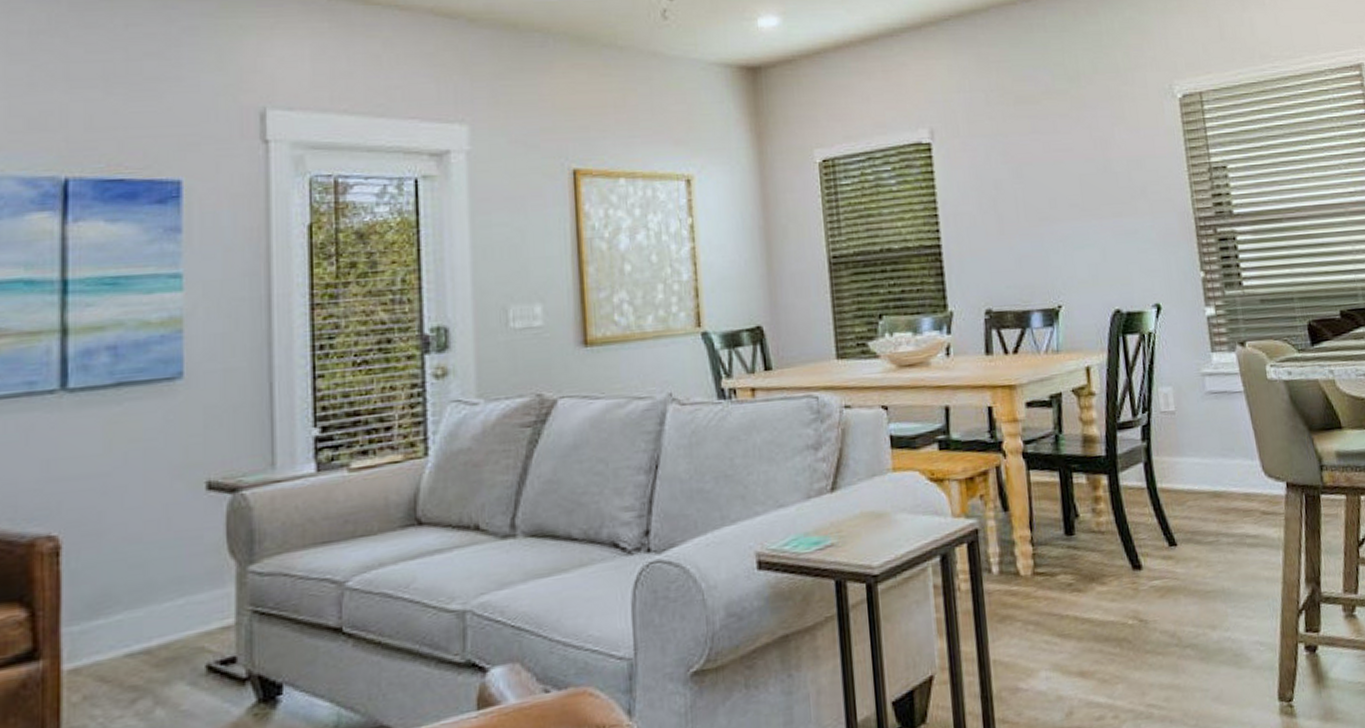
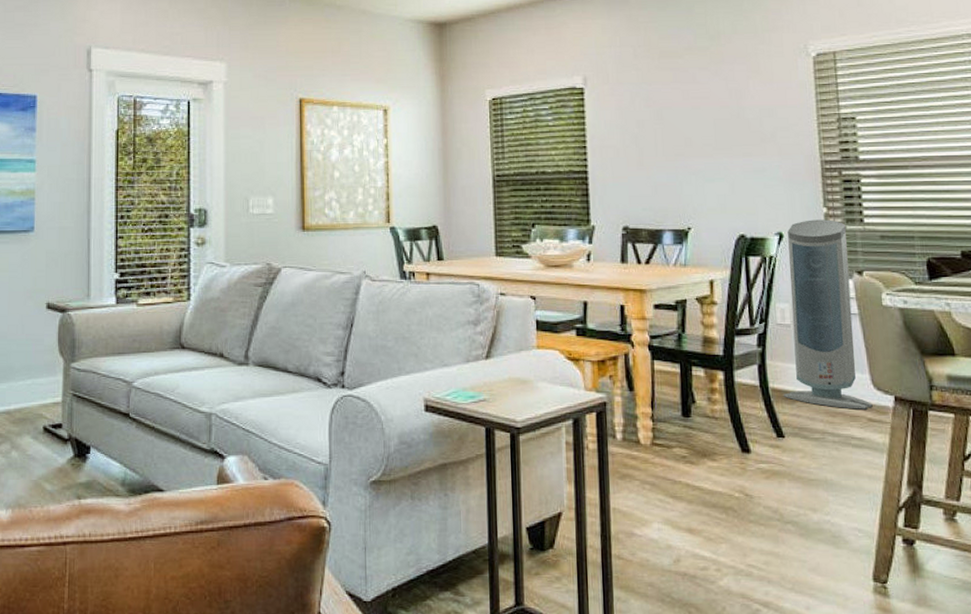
air purifier: none [1165,285,1265,503] -> present [783,219,873,410]

